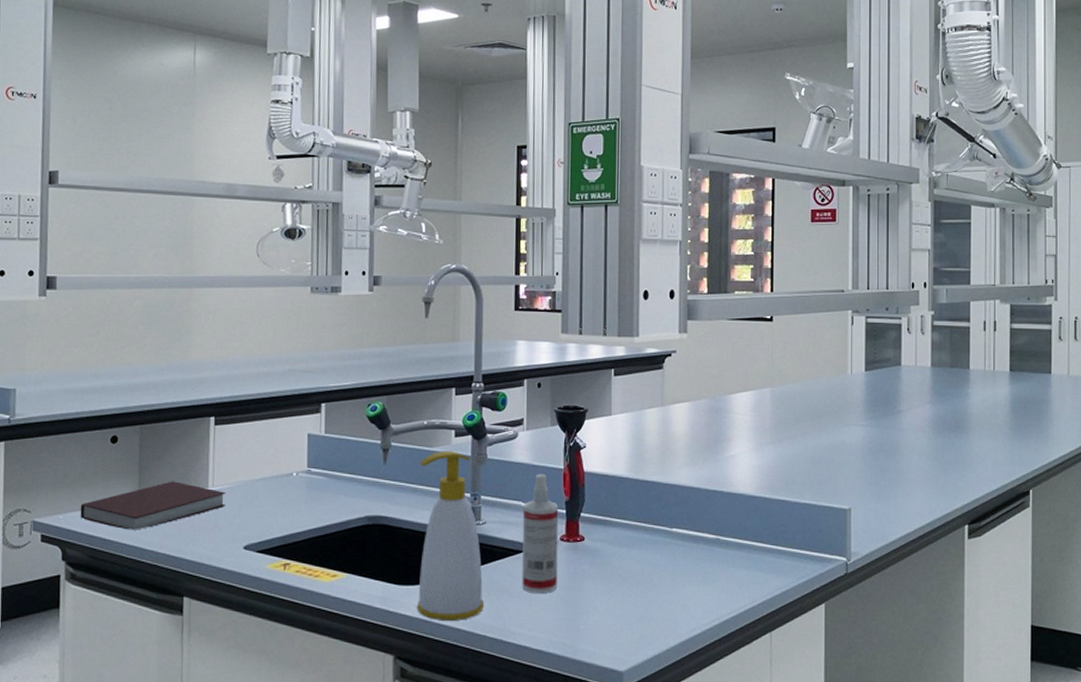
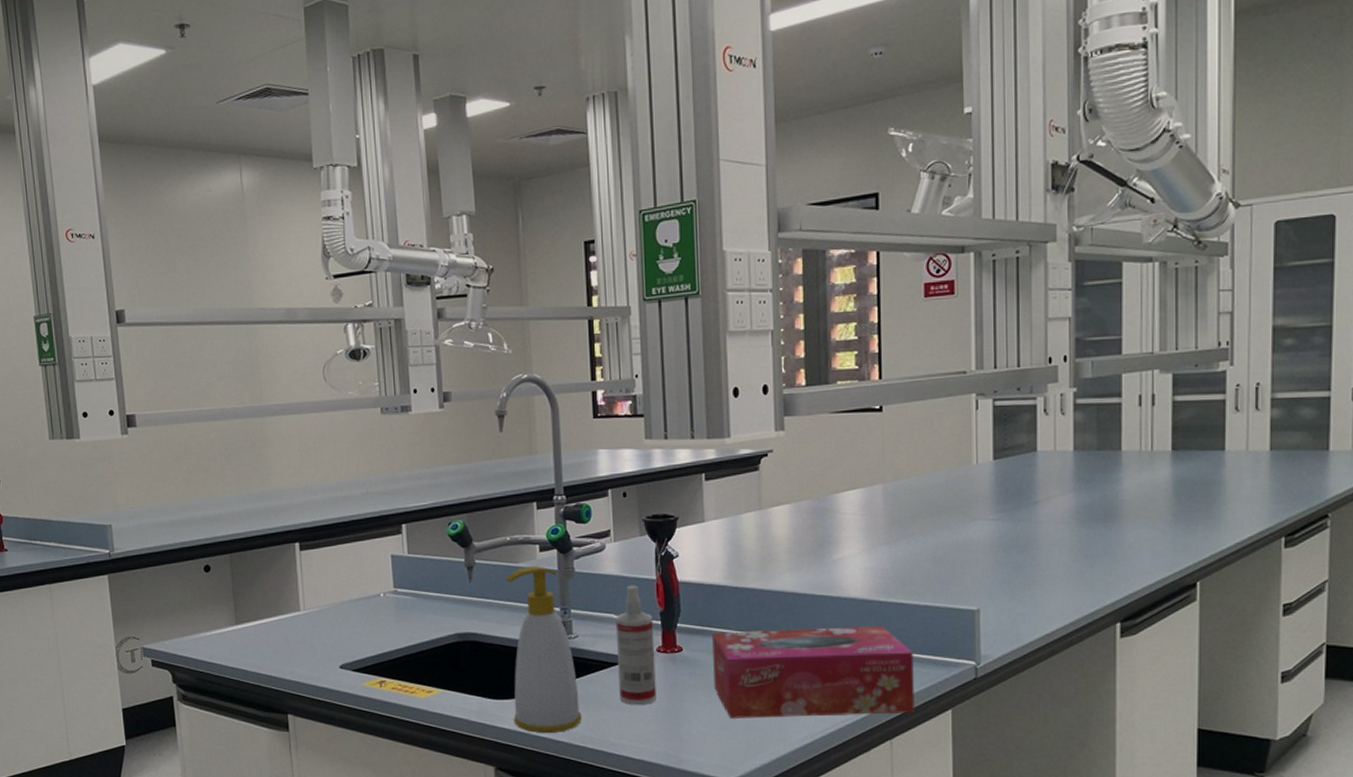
notebook: present [80,481,226,530] -> none [183,606,318,654]
tissue box: none [612,521,793,609] -> present [712,626,915,719]

